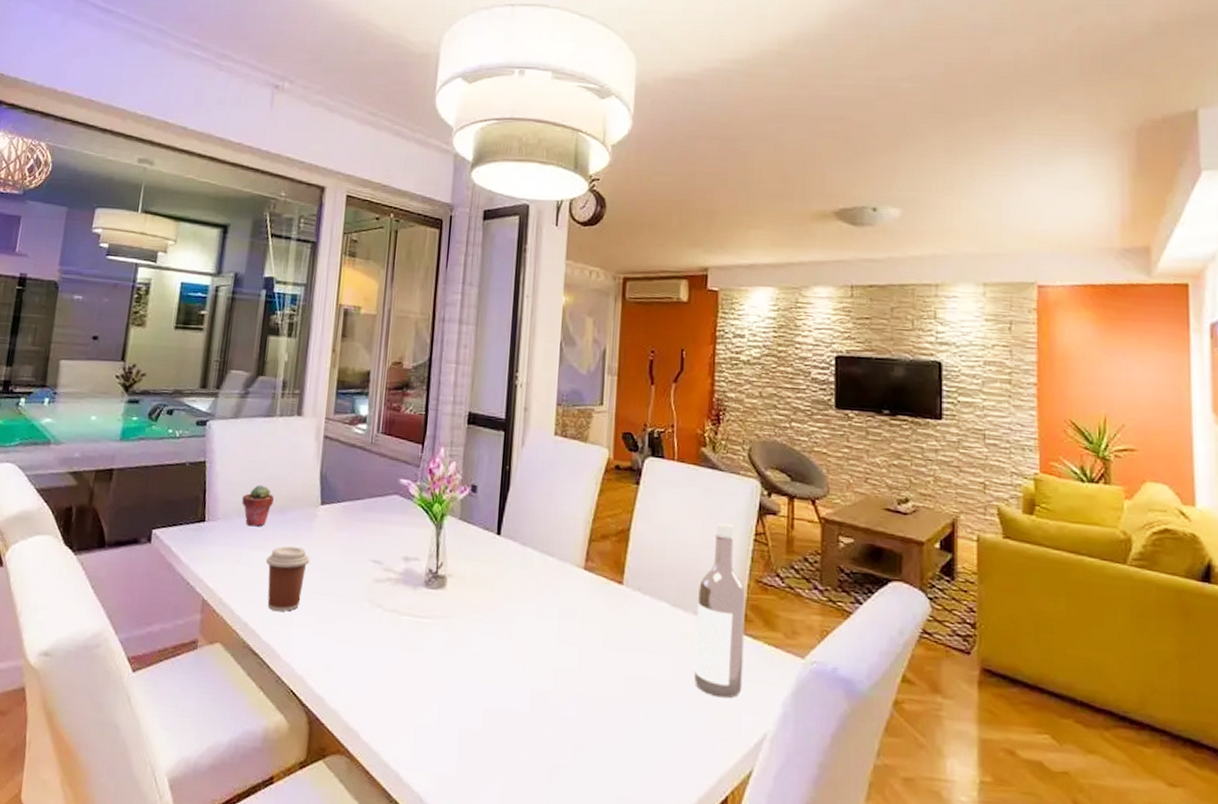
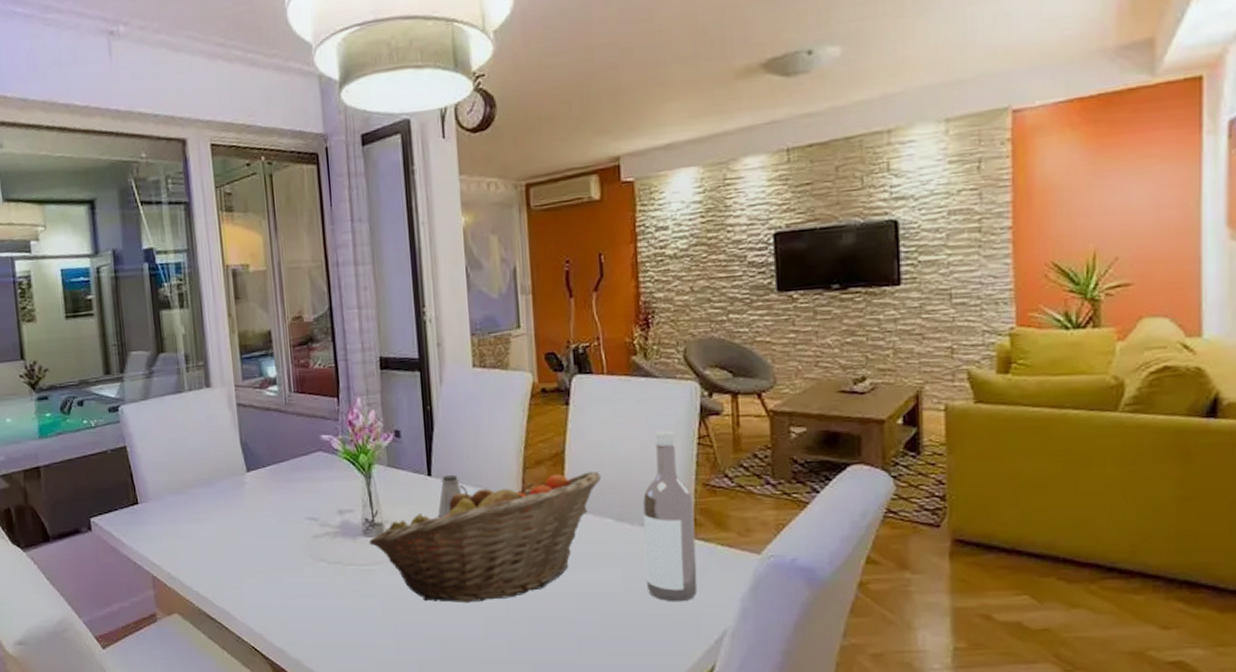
potted succulent: present [242,484,274,527] -> none [169,461,200,502]
coffee cup: present [265,546,310,612] -> none [204,516,247,577]
fruit basket: none [429,548,662,672] -> present [369,470,602,603]
saltshaker: none [501,536,528,578] -> present [438,474,462,517]

